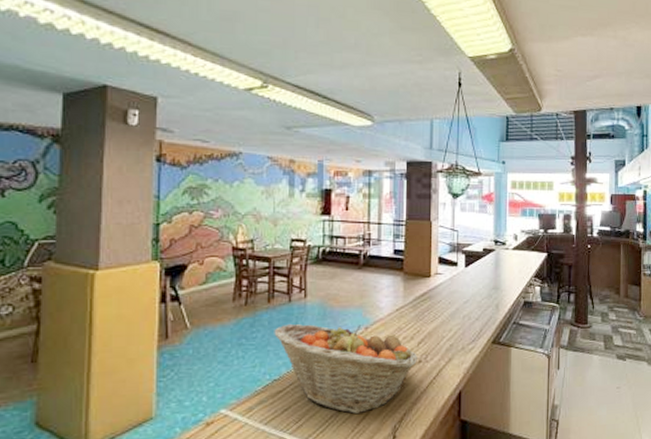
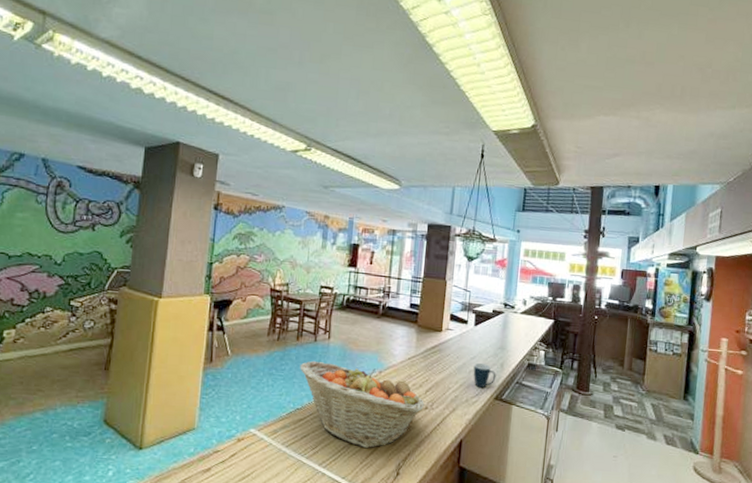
mug: none [467,306,492,333] -> present [473,362,496,388]

